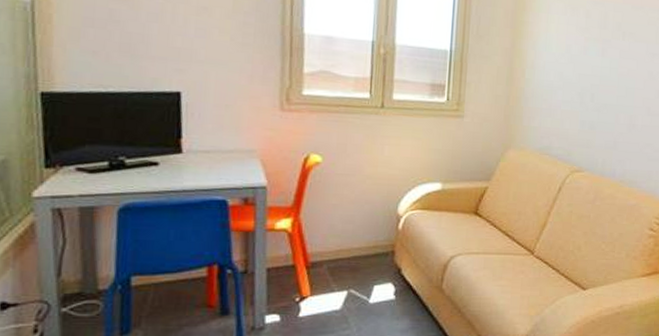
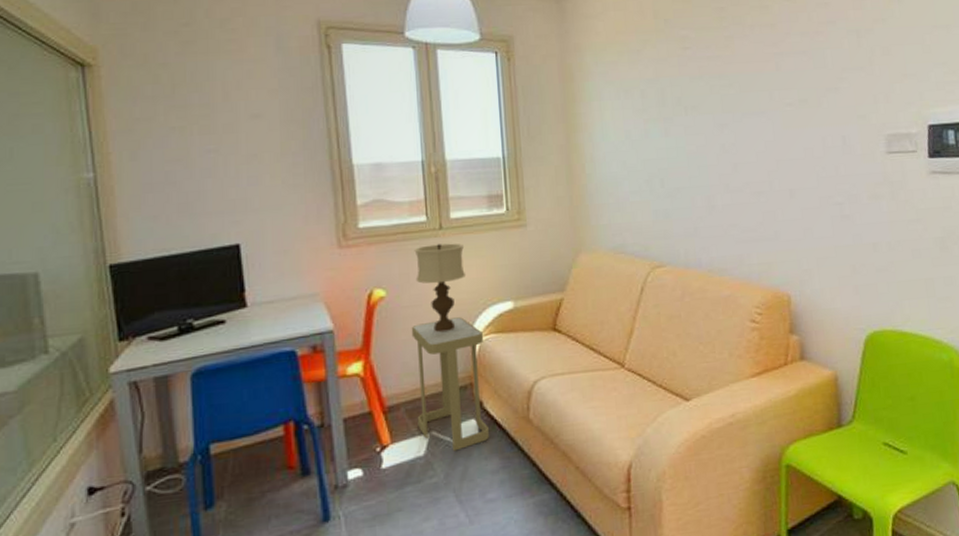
side table: none [337,190,409,309] -> present [411,317,489,451]
table lamp: none [352,120,402,203] -> present [414,243,465,333]

